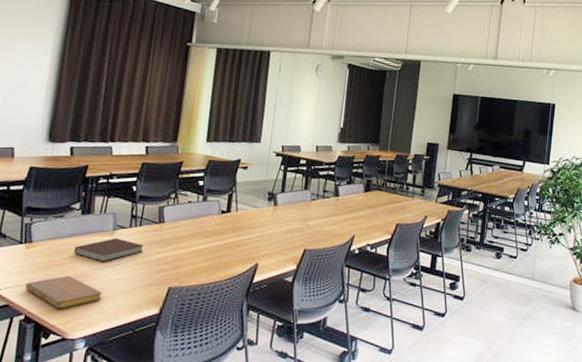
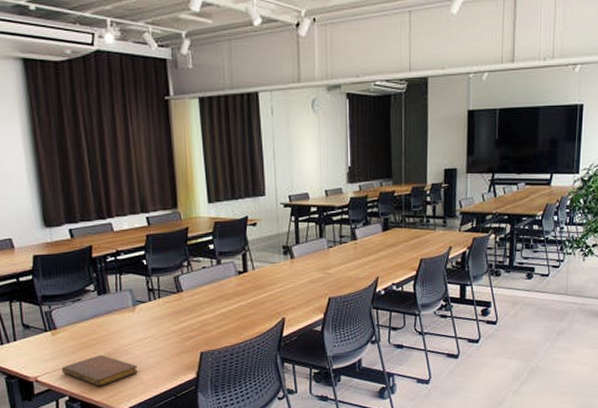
notebook: present [73,238,144,263] -> none [99,313,168,338]

